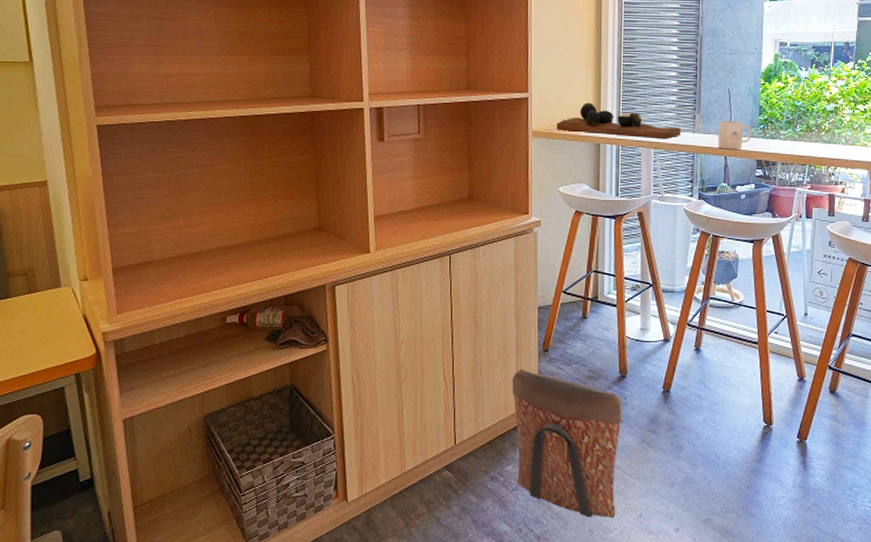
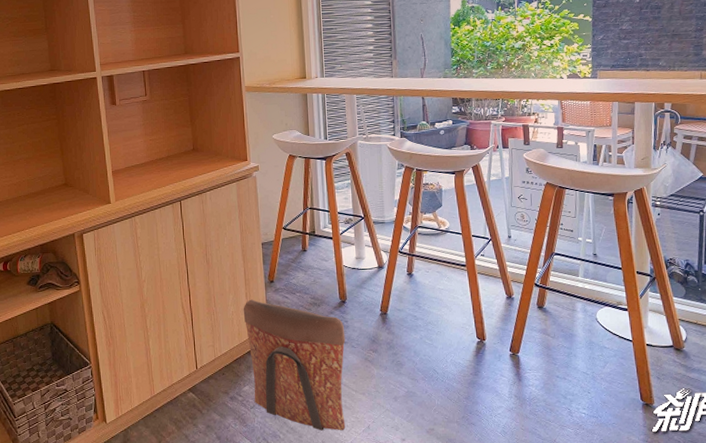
decorative tray: present [556,102,681,138] -> none [266,57,380,85]
mug: present [717,120,751,150] -> none [414,63,446,91]

